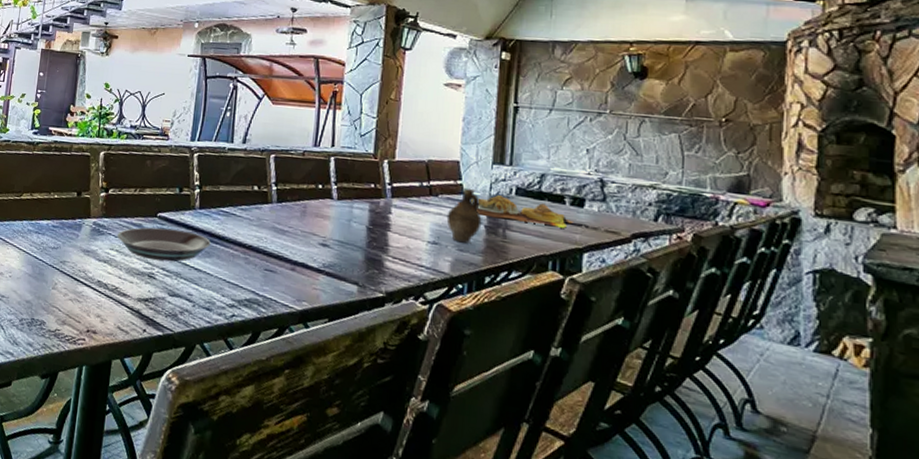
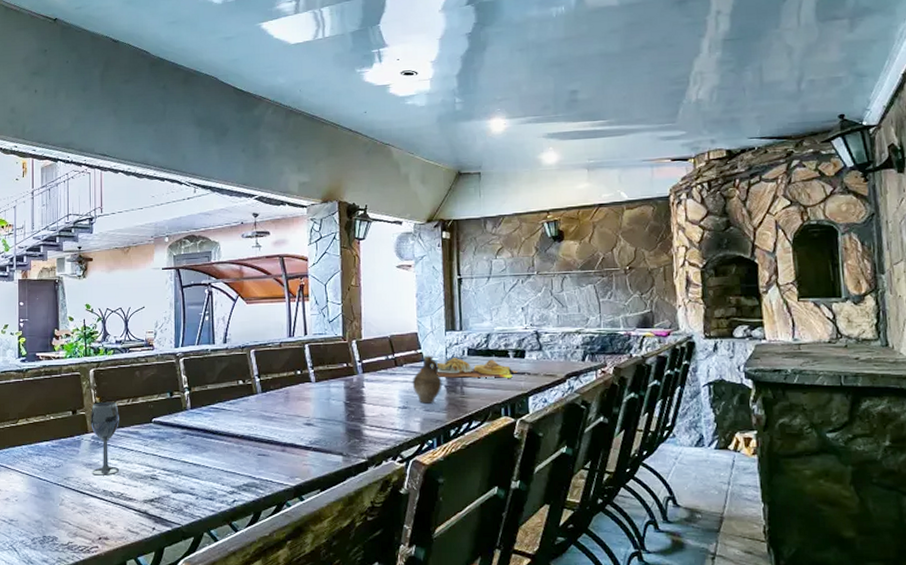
wine glass: none [88,187,125,266] -> present [91,401,119,476]
plate: present [117,227,211,261] -> none [116,431,206,462]

